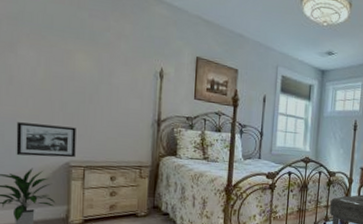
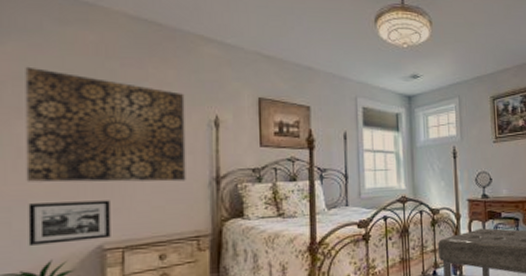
wall art: none [15,9,138,120] -> present [25,66,186,183]

